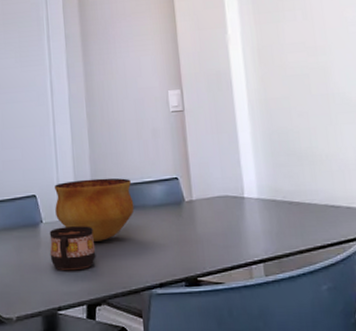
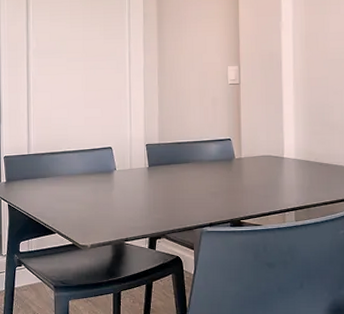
cup: present [49,226,96,271] -> none [121,174,159,210]
bowl: present [54,178,134,242] -> none [127,136,193,187]

